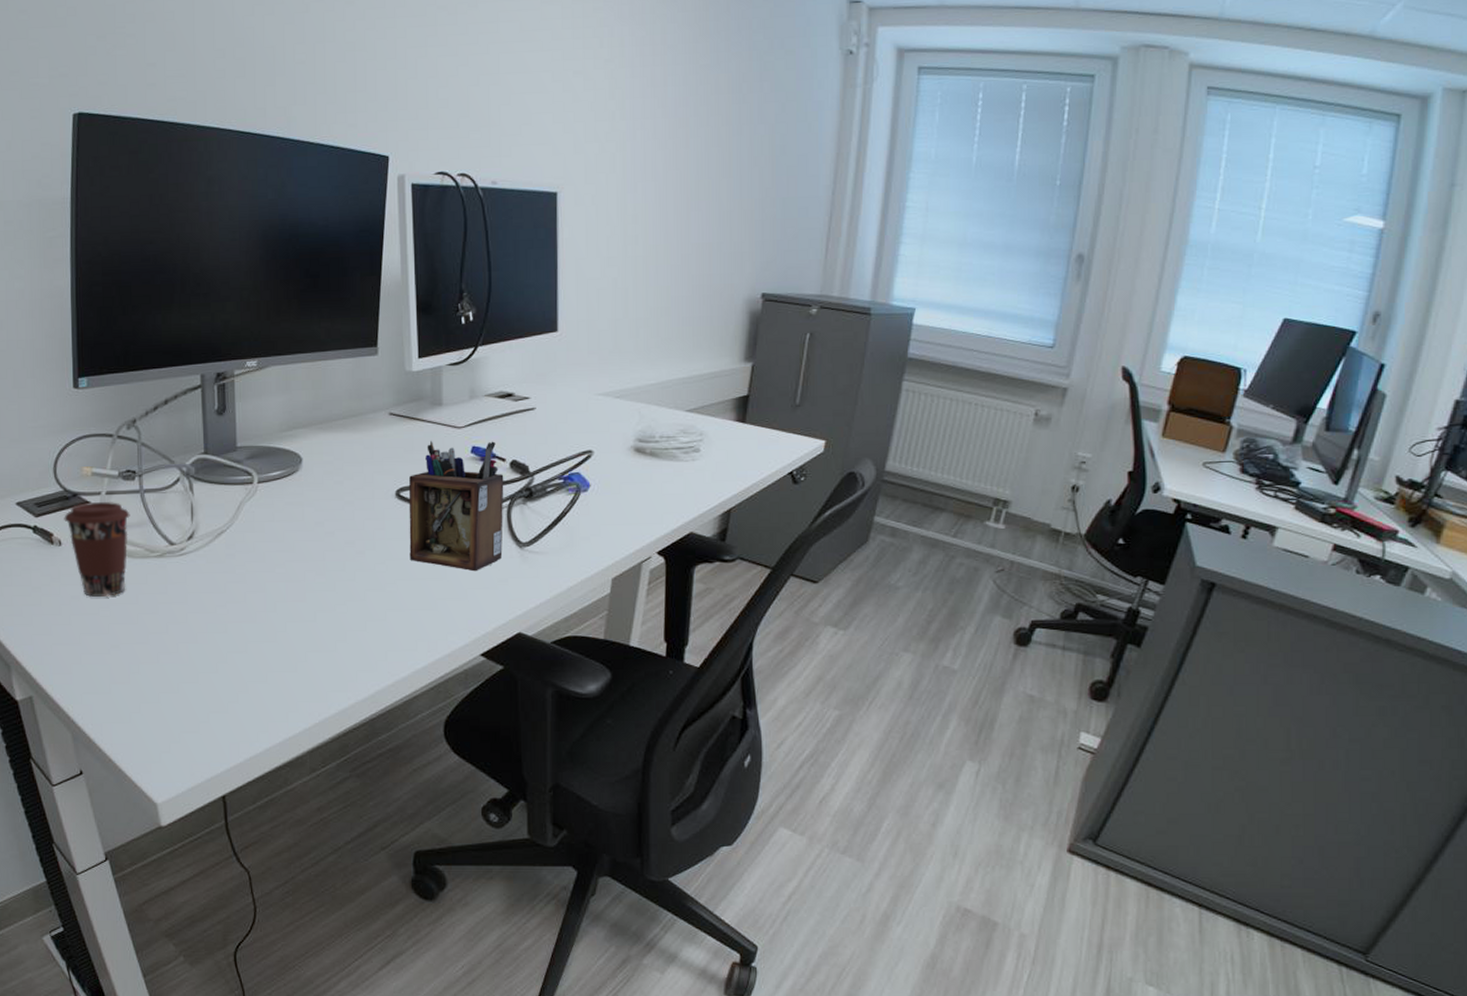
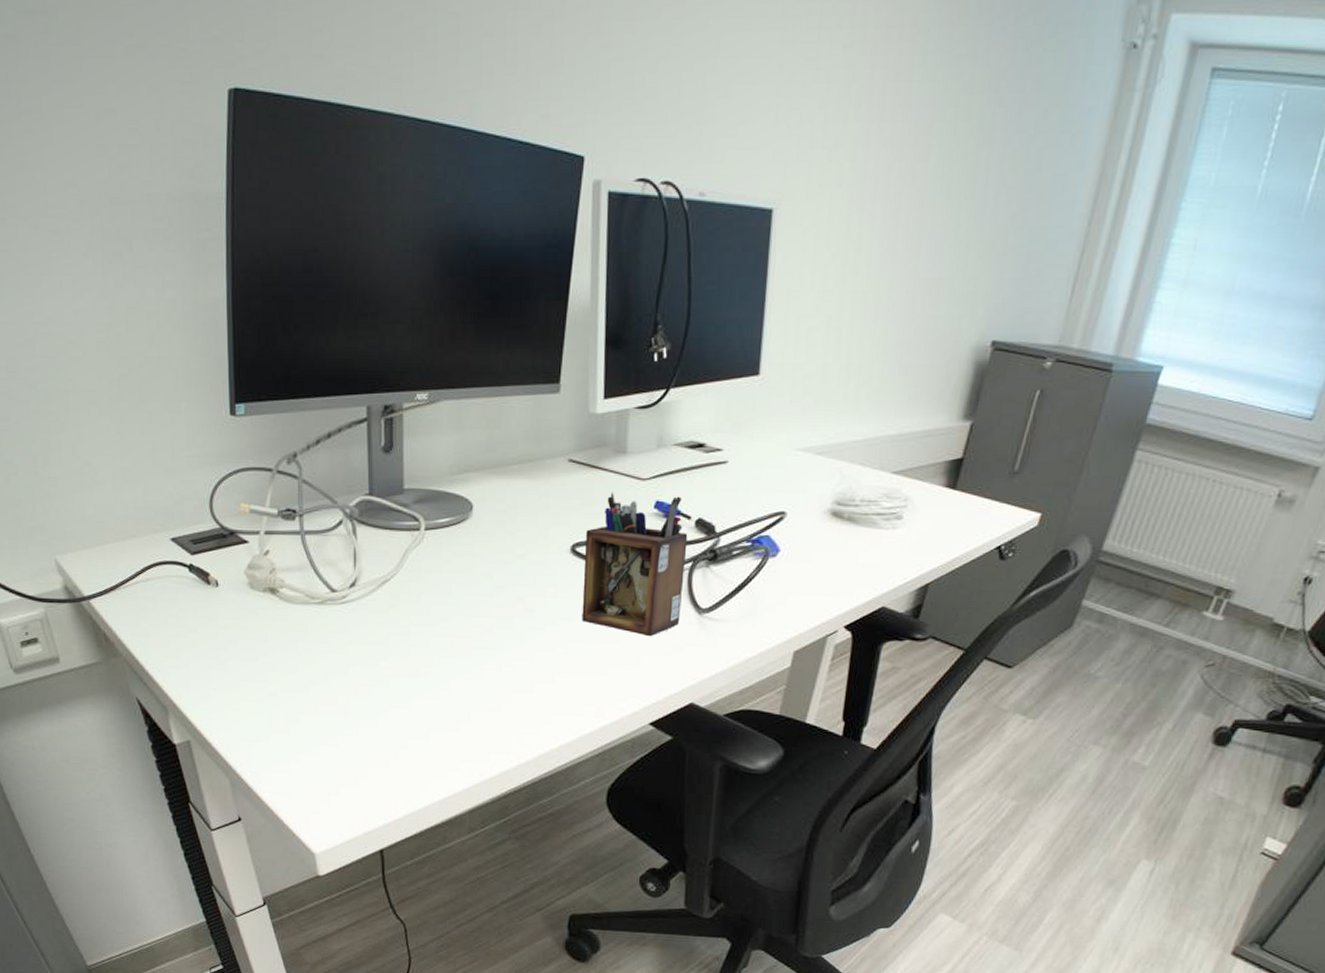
coffee cup: present [64,501,130,597] -> none [221,541,290,643]

